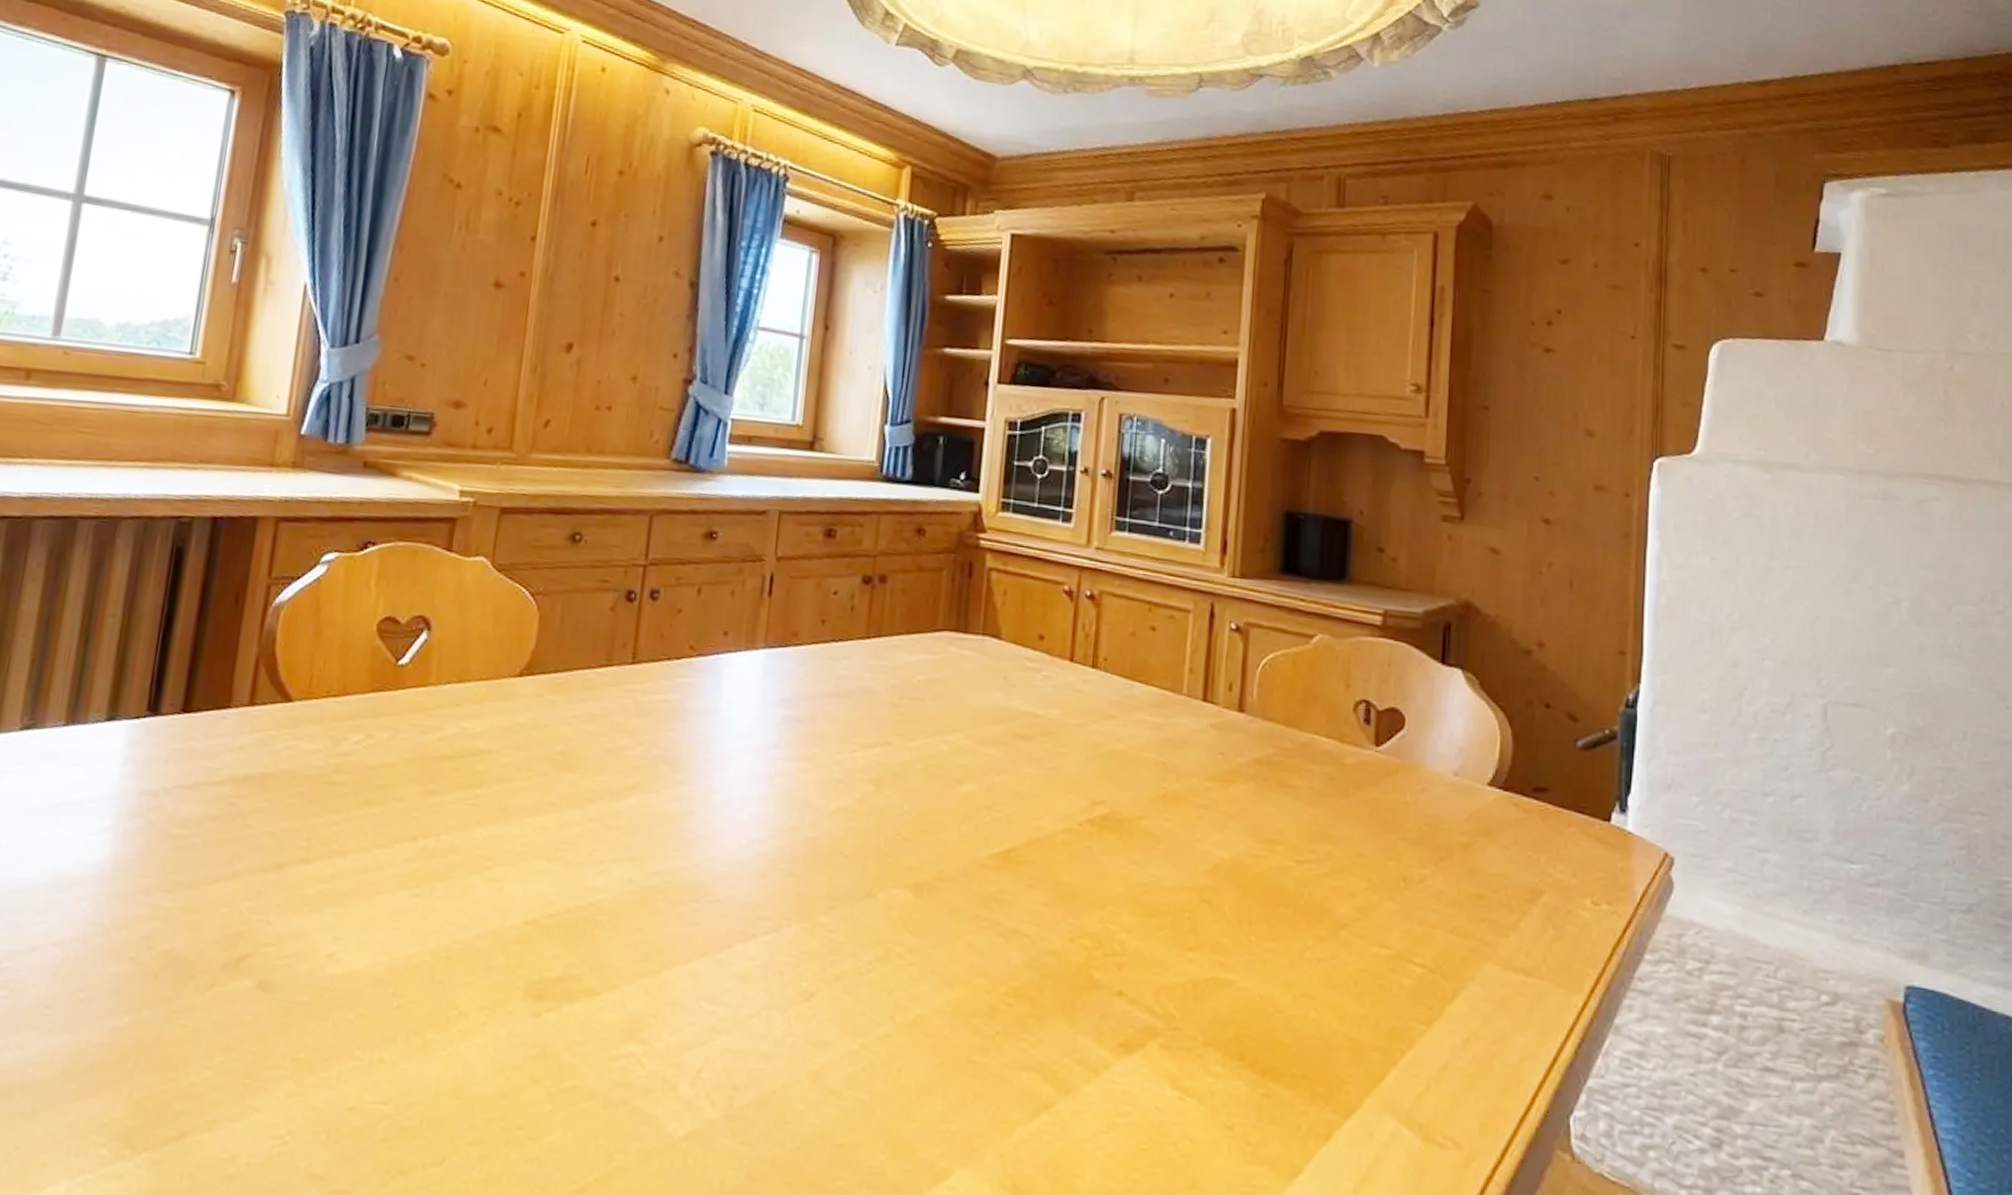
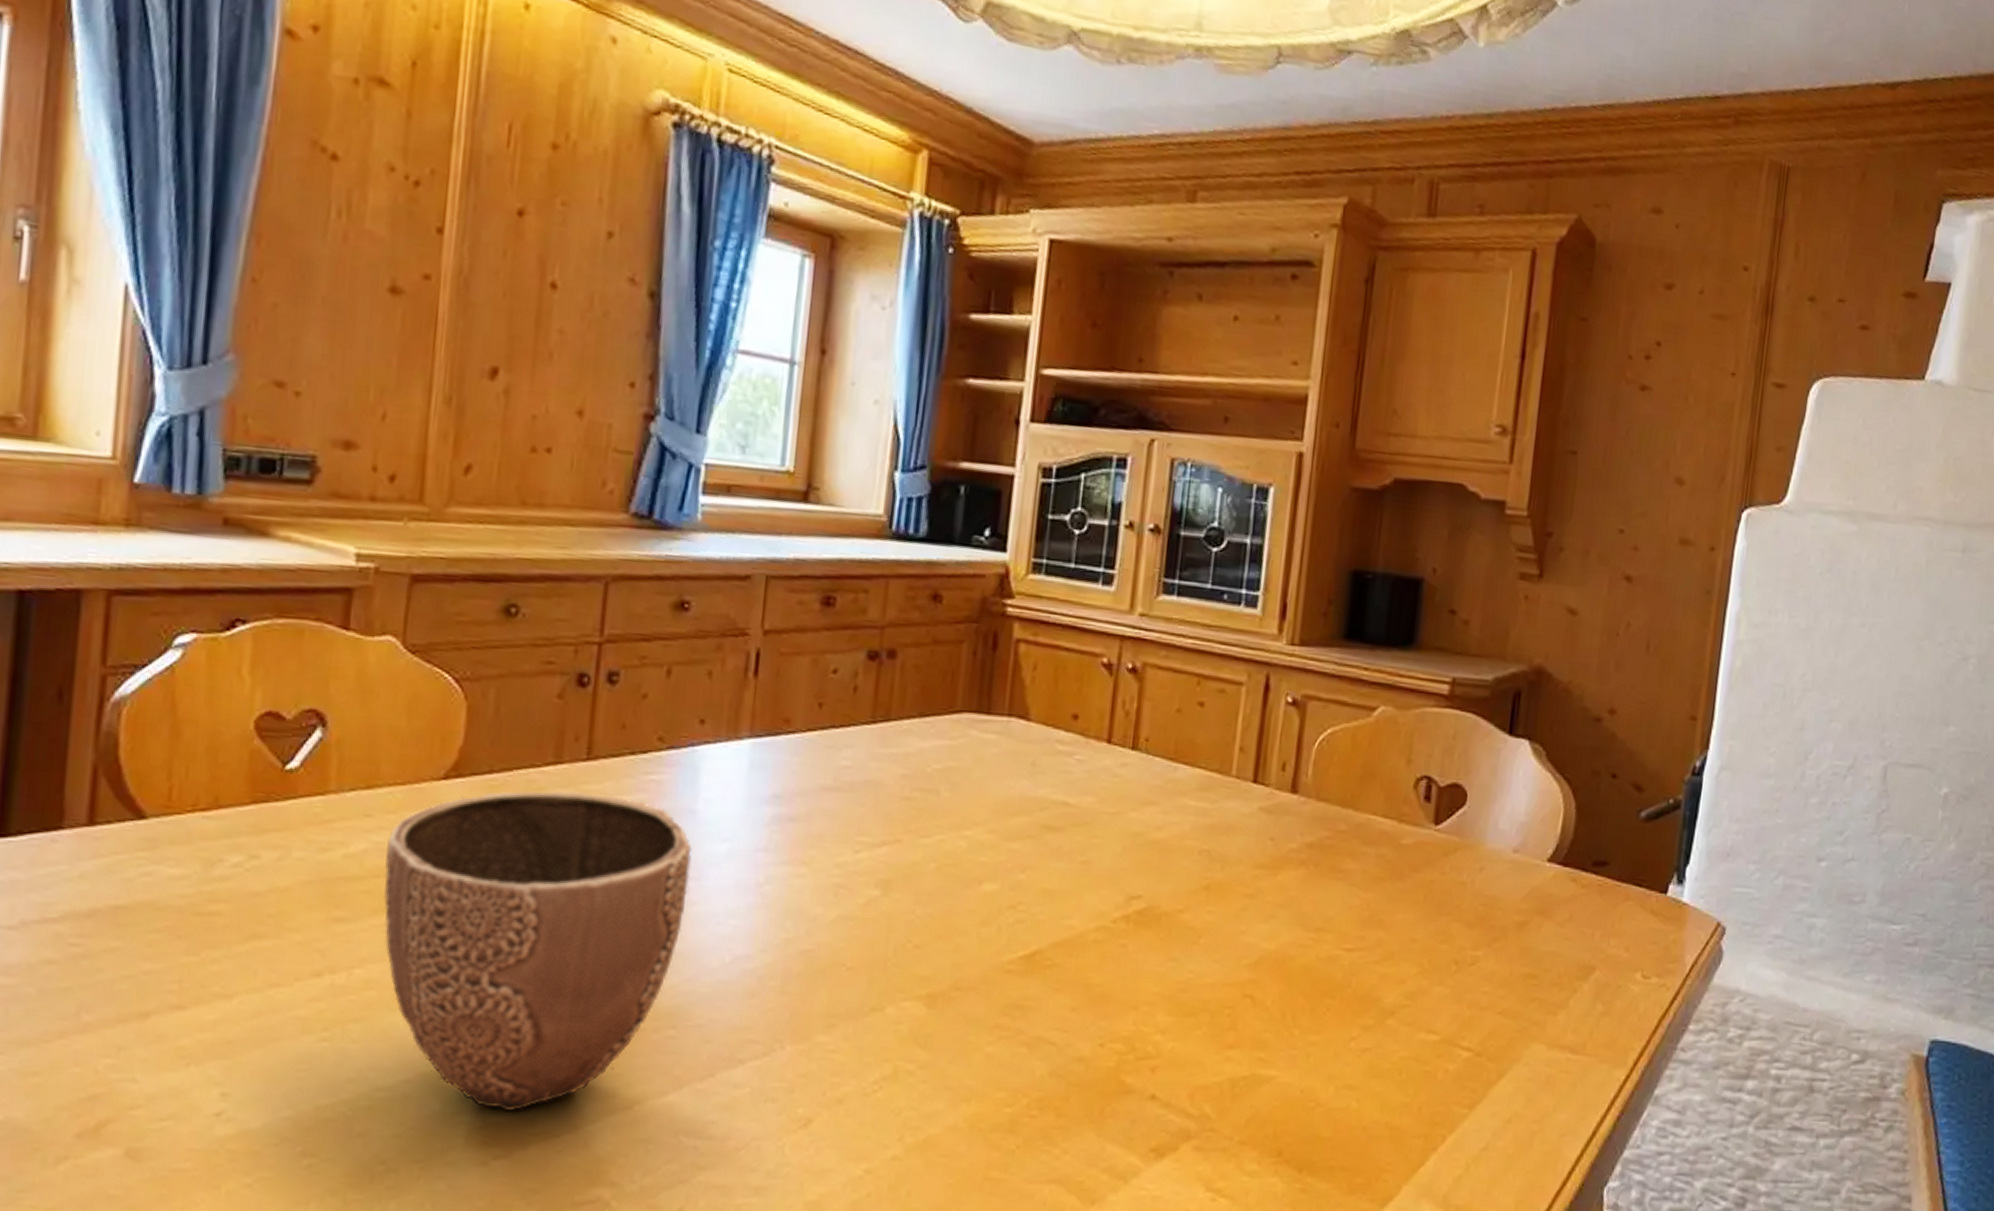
decorative bowl: none [467,688,716,970] -> present [384,791,692,1112]

